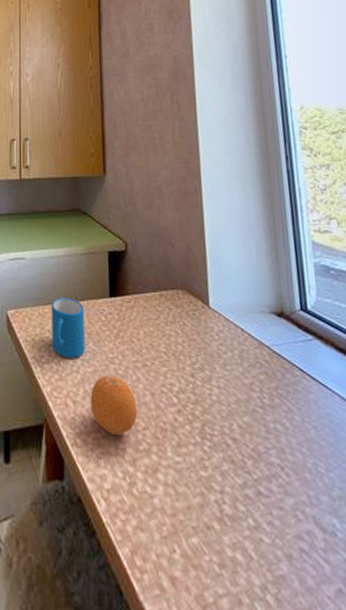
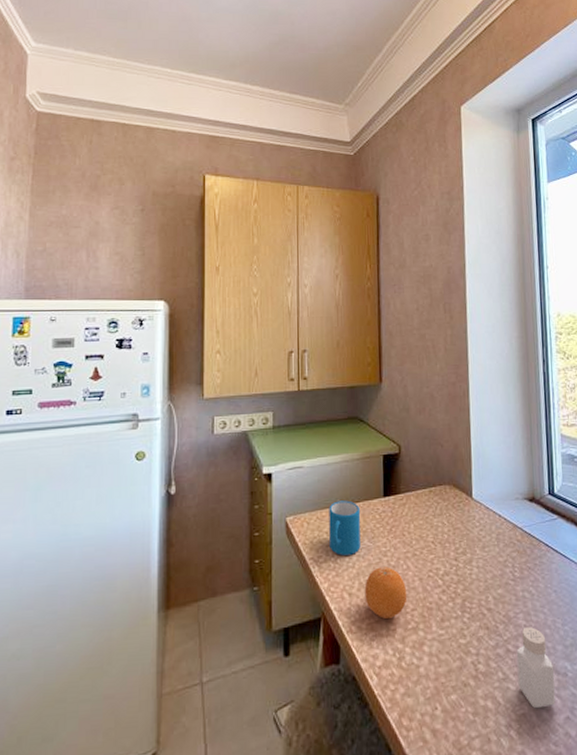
pepper shaker: none [269,467,323,573] -> present [516,627,555,709]

